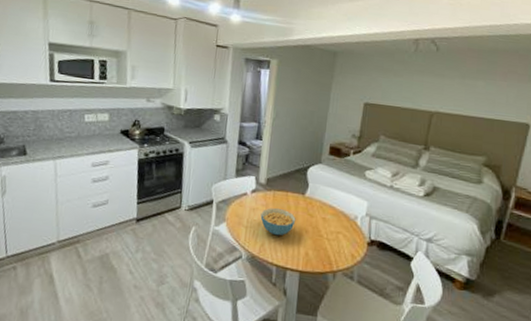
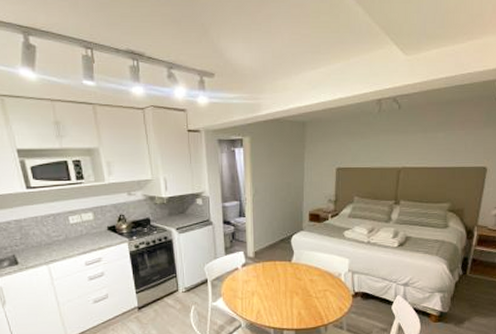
cereal bowl: present [260,207,296,236] -> none [253,277,286,302]

